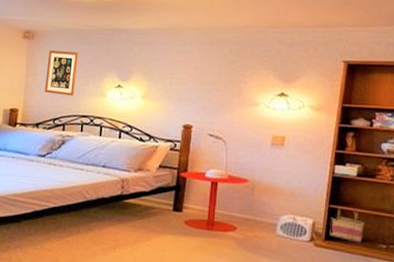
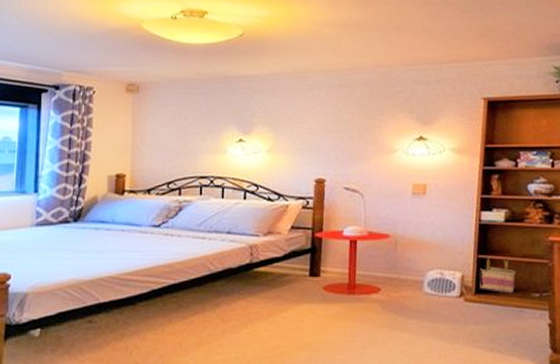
wall art: present [45,50,79,97] -> none [155,105,192,156]

